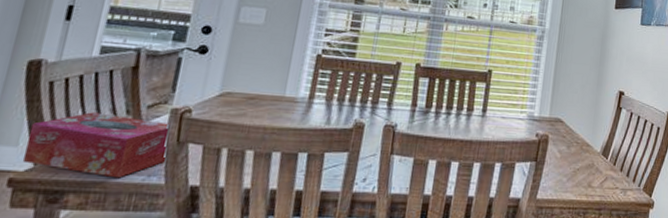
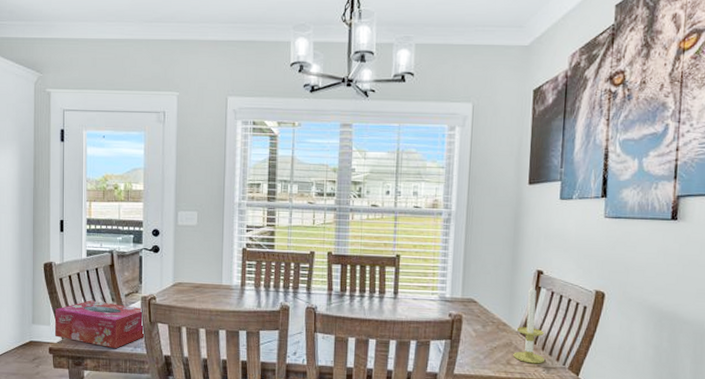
candle: none [594,104,623,186] -> present [513,284,544,364]

